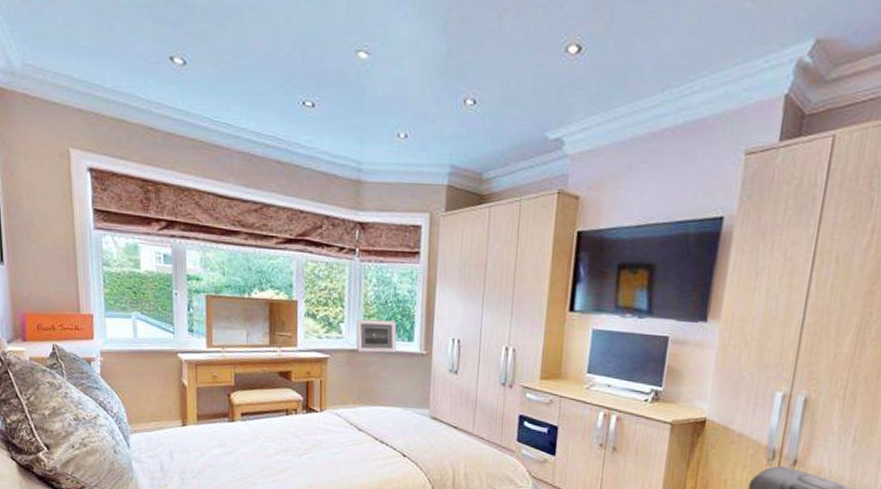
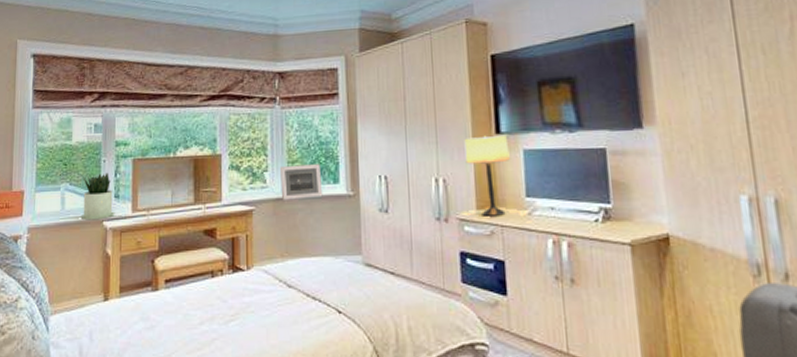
planter: none [154,306,190,352] -> present [80,172,115,221]
table lamp: none [536,312,580,388] -> present [464,135,510,218]

